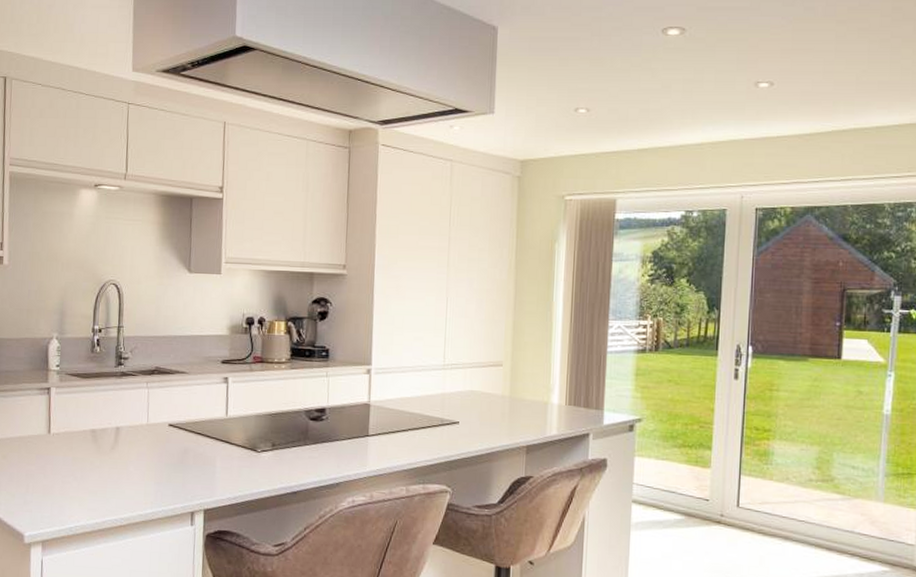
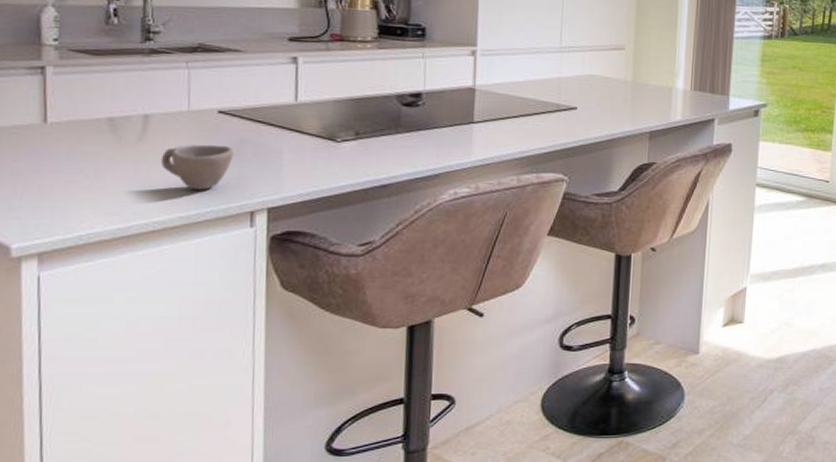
cup: none [127,452,180,492] -> present [160,144,234,190]

